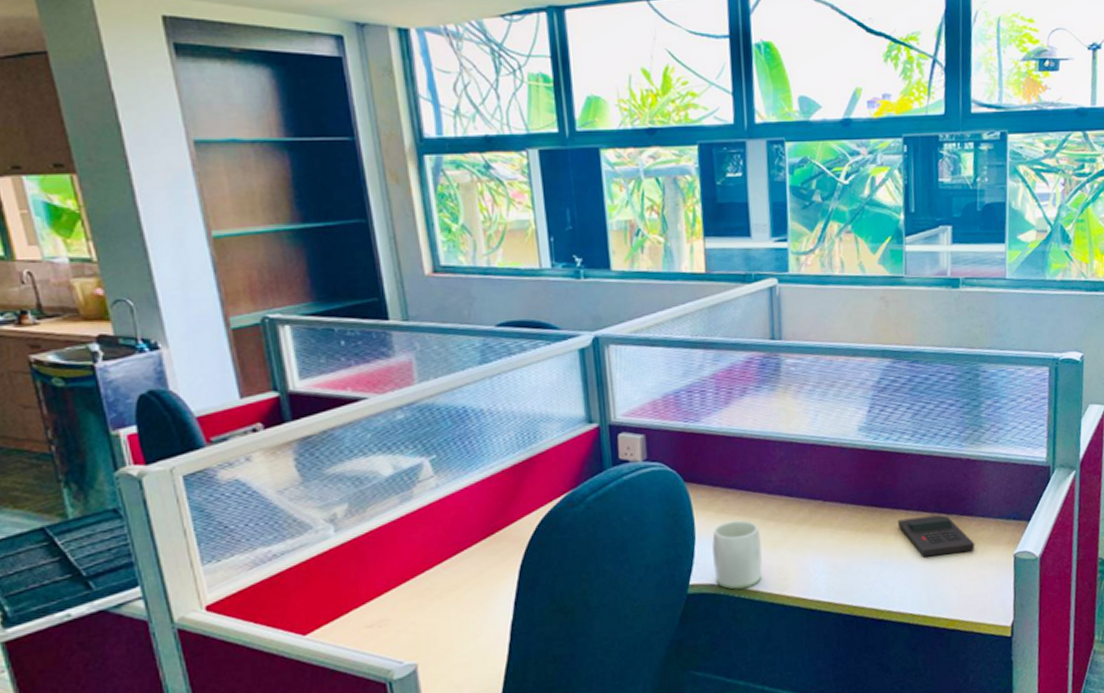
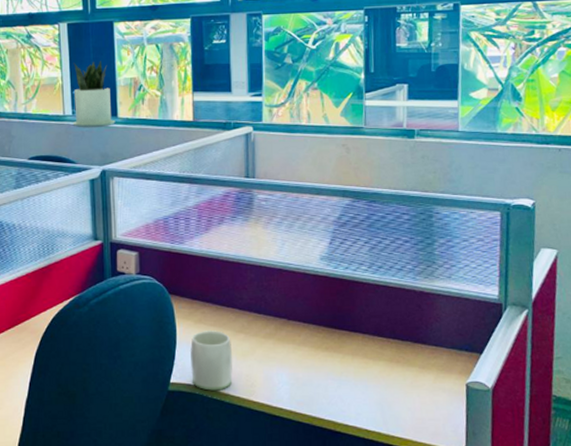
planter: none [549,198,608,285] -> present [72,61,116,128]
calculator: present [897,515,975,557] -> none [354,341,428,378]

